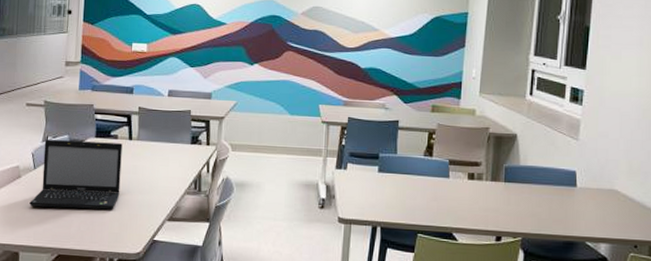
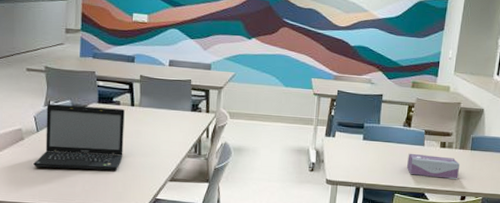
tissue box: none [430,186,493,216] -> present [407,153,461,179]

